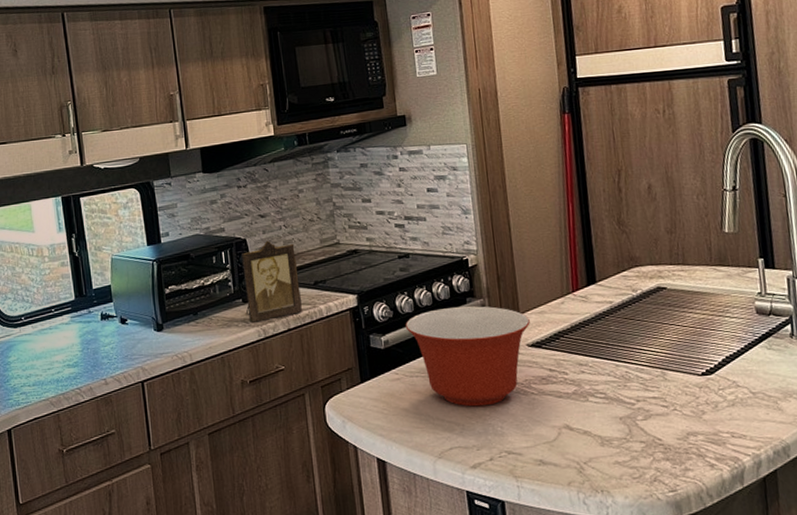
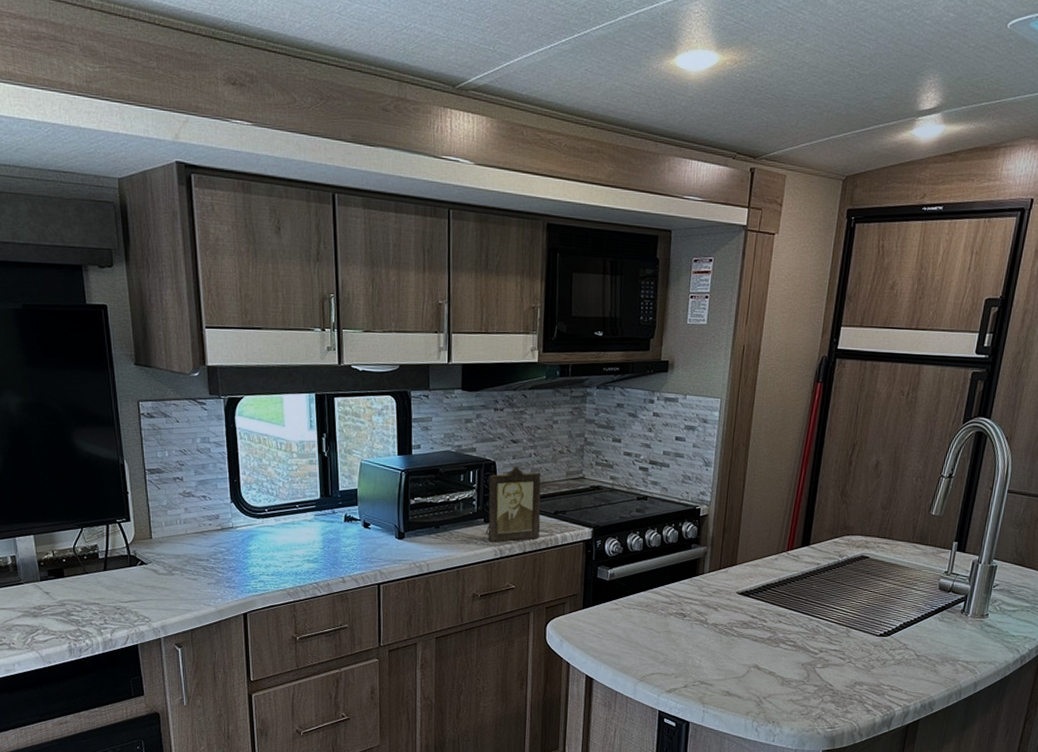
mixing bowl: present [405,306,530,407] -> none [632,551,744,641]

